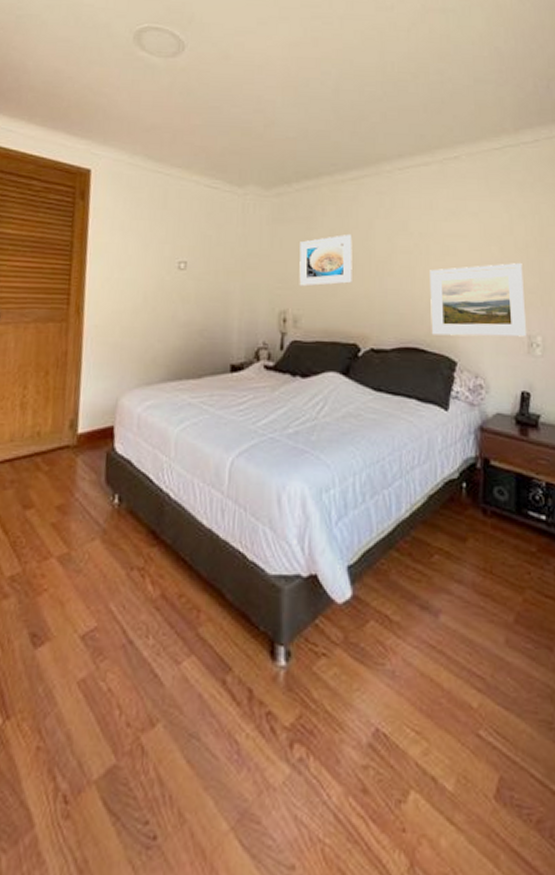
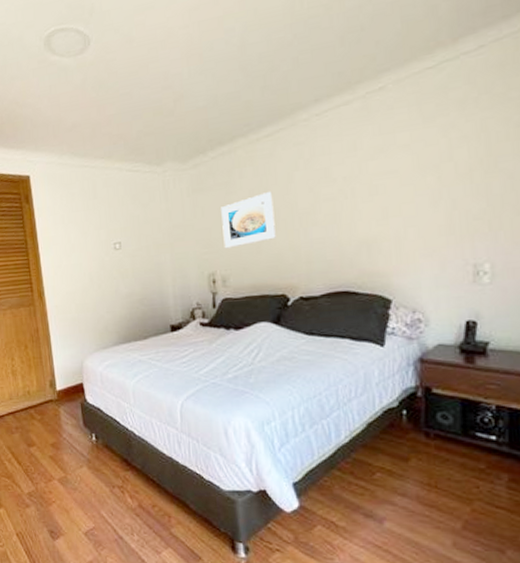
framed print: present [430,263,528,337] -> none [357,190,473,277]

